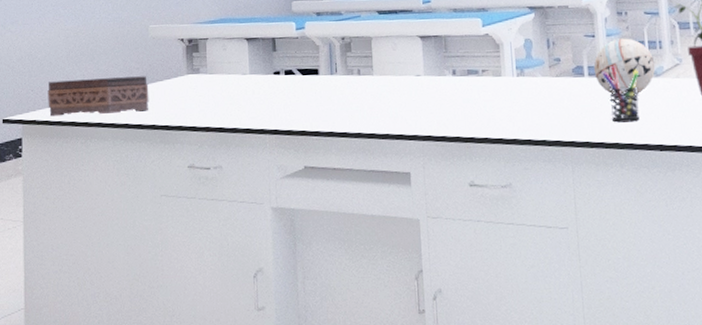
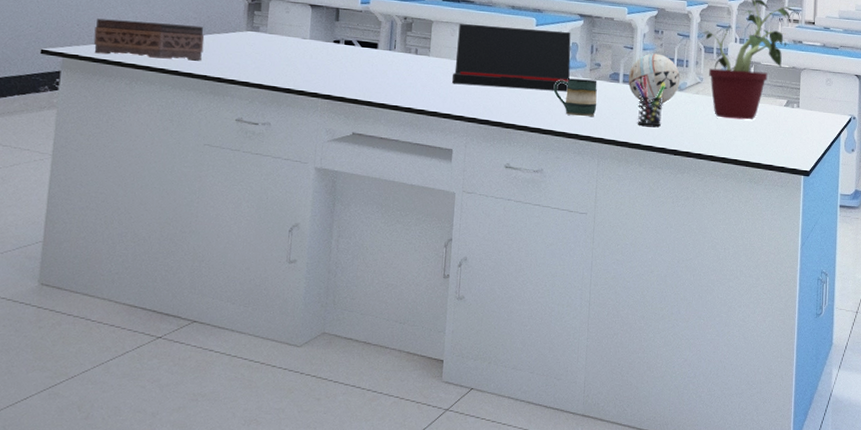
laptop: none [400,28,528,102] -> present [452,24,571,92]
mug: none [511,77,563,120] -> present [553,78,597,116]

